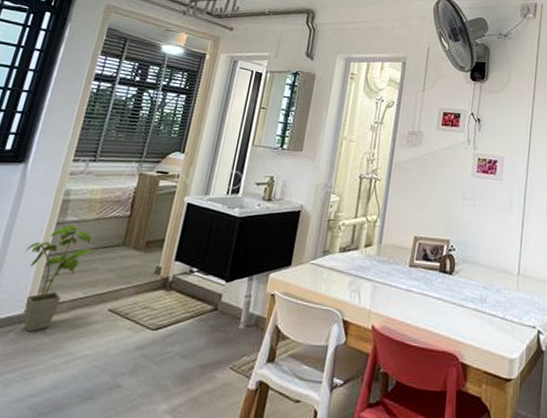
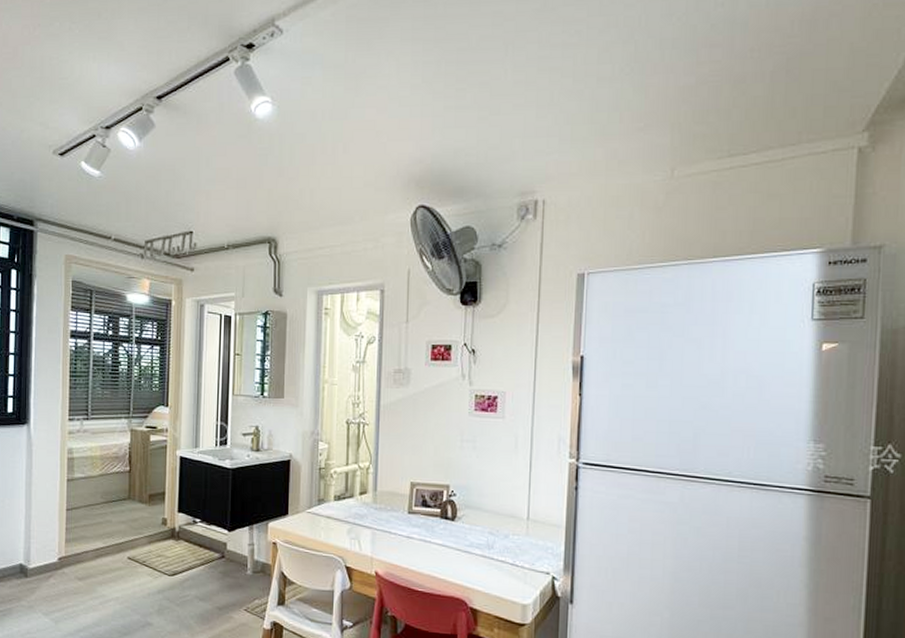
house plant: present [23,225,96,332] -> none [46,482,107,578]

